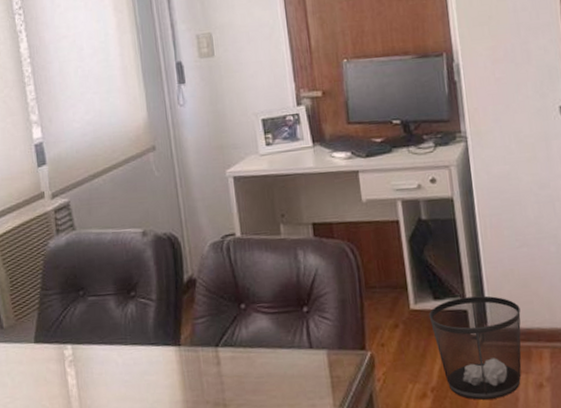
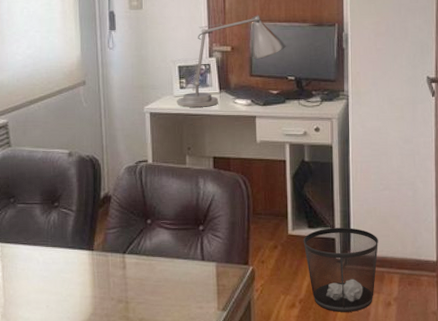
desk lamp: none [263,51,387,167] -> present [177,15,286,107]

